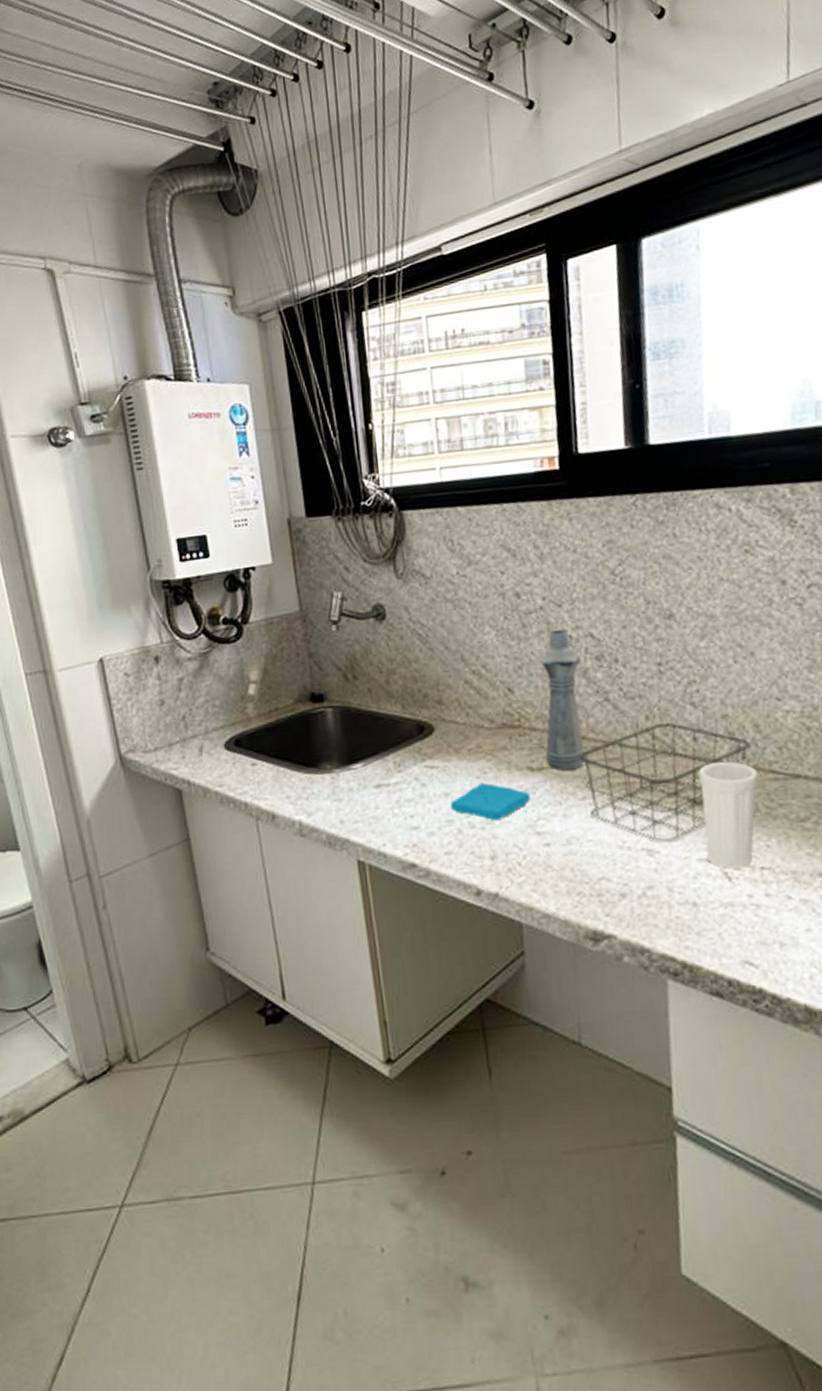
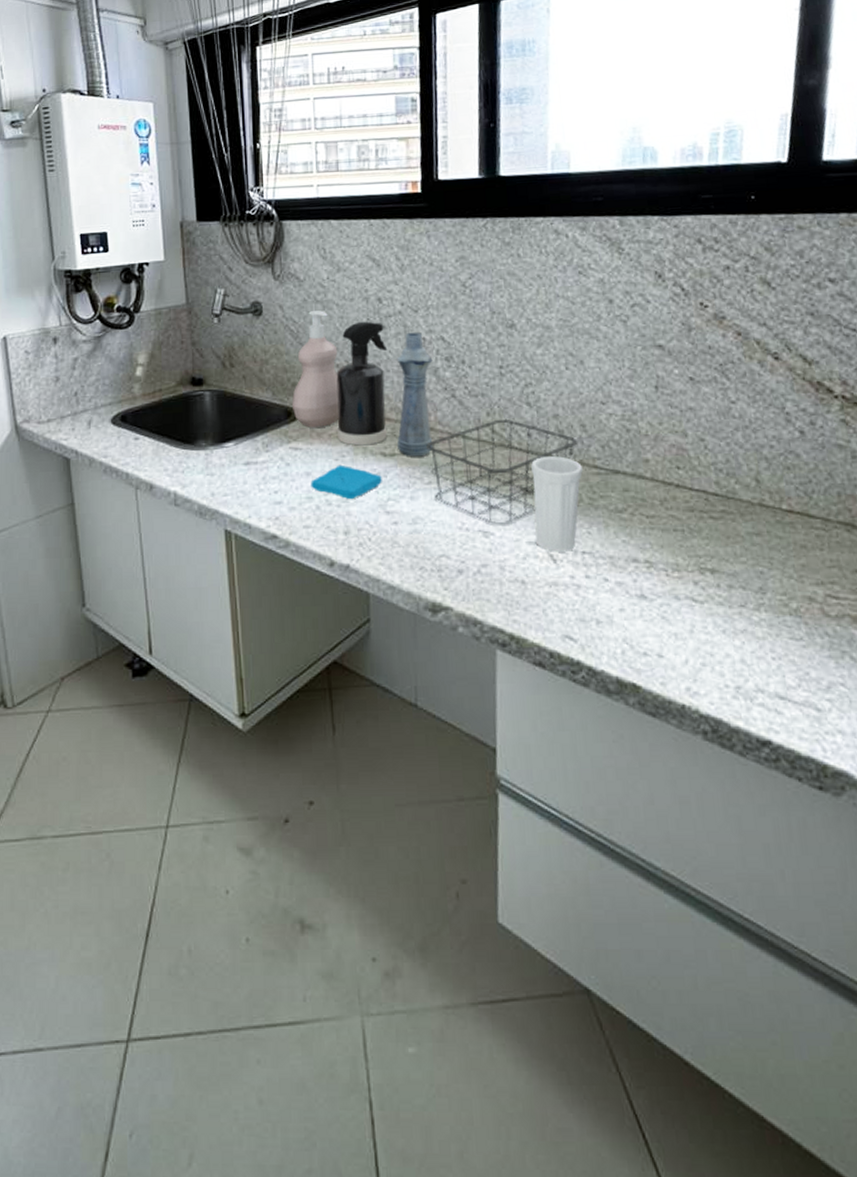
soap bottle: none [423,610,479,743] -> present [291,311,340,428]
spray bottle: none [472,619,534,761] -> present [336,321,388,446]

